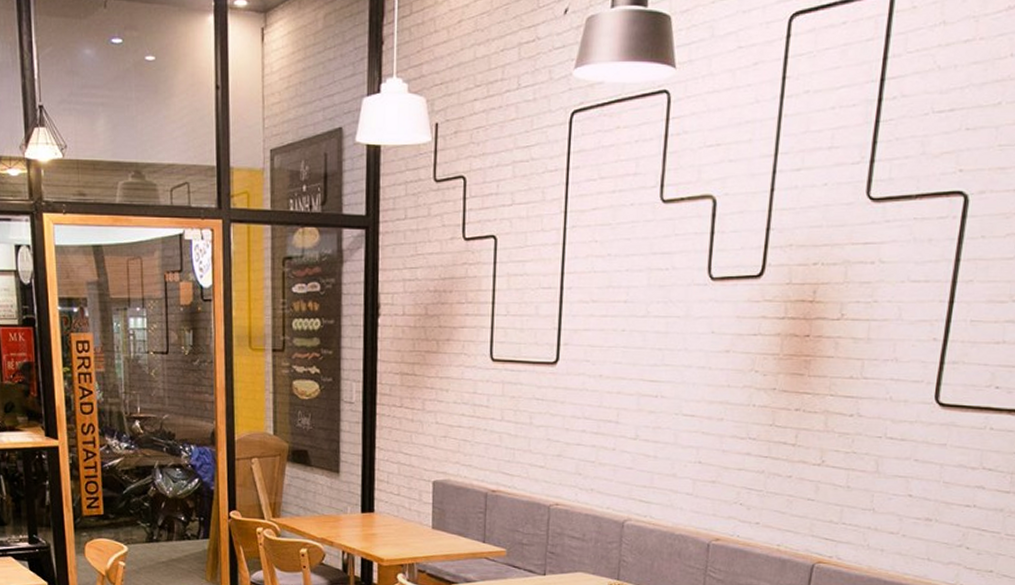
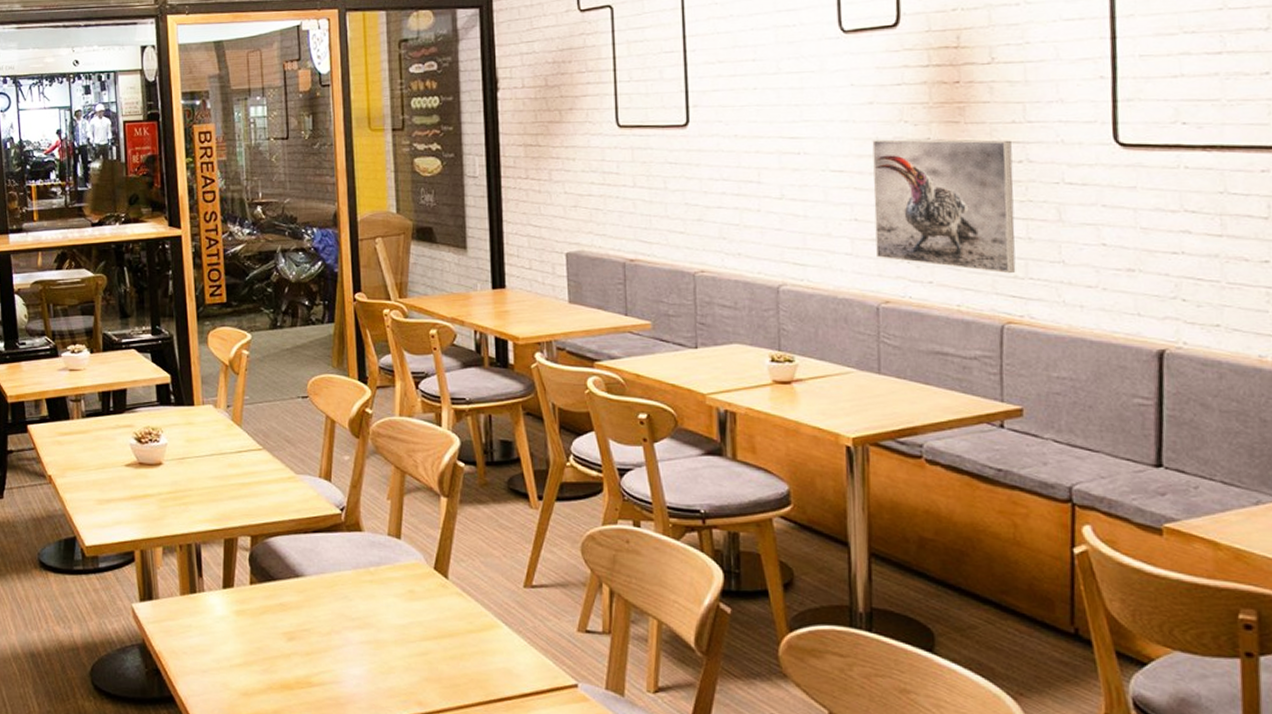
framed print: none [714,387,846,519] -> present [872,139,1016,274]

